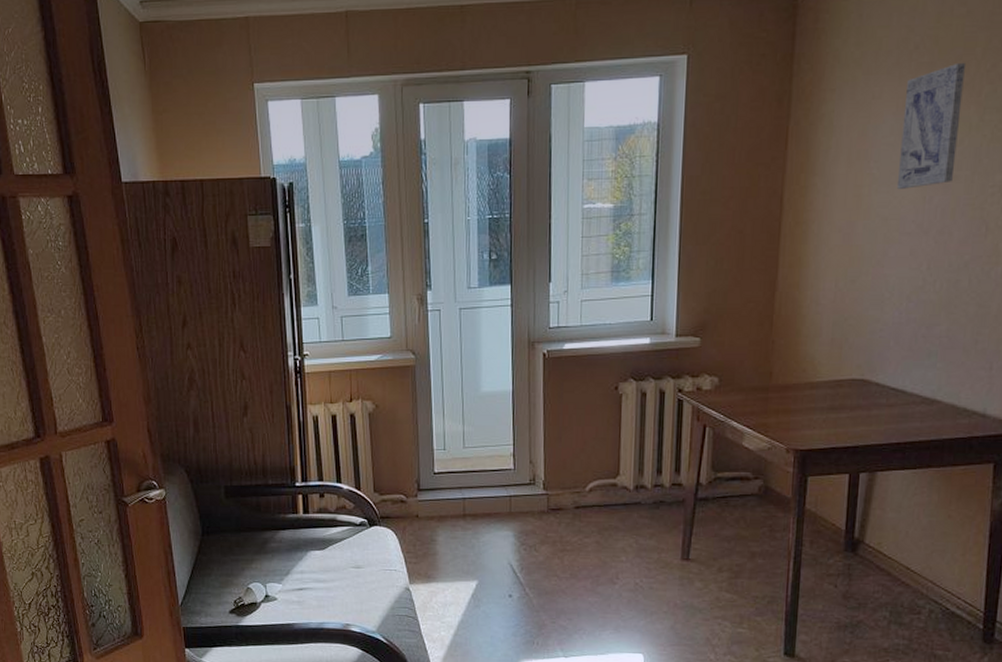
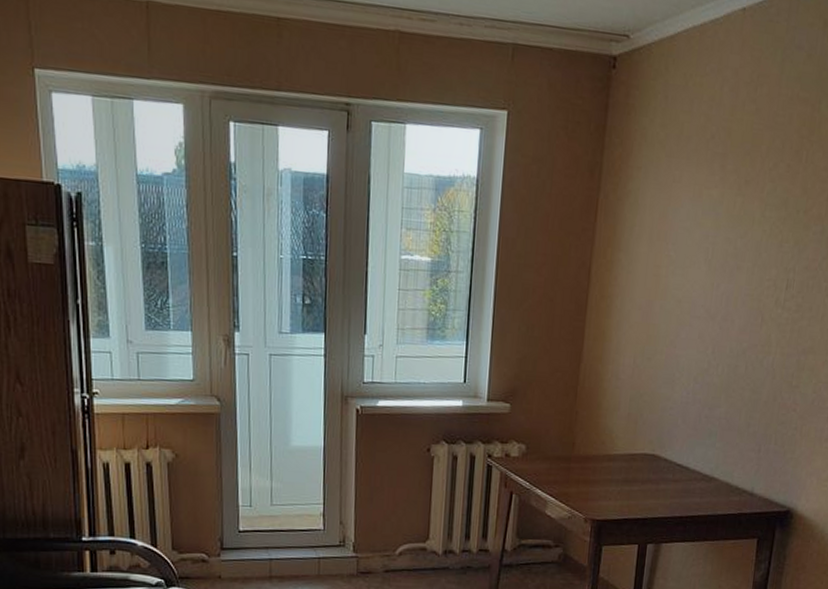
wall art: present [896,62,967,189] -> none [690,157,753,274]

